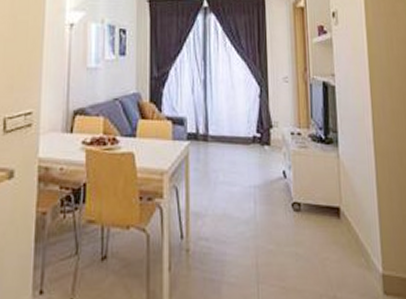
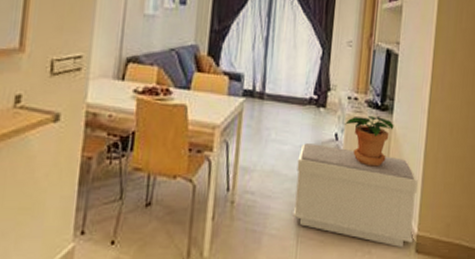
bench: none [248,183,379,290] -> present [292,143,418,248]
potted plant: none [291,149,341,203] -> present [345,115,394,167]

